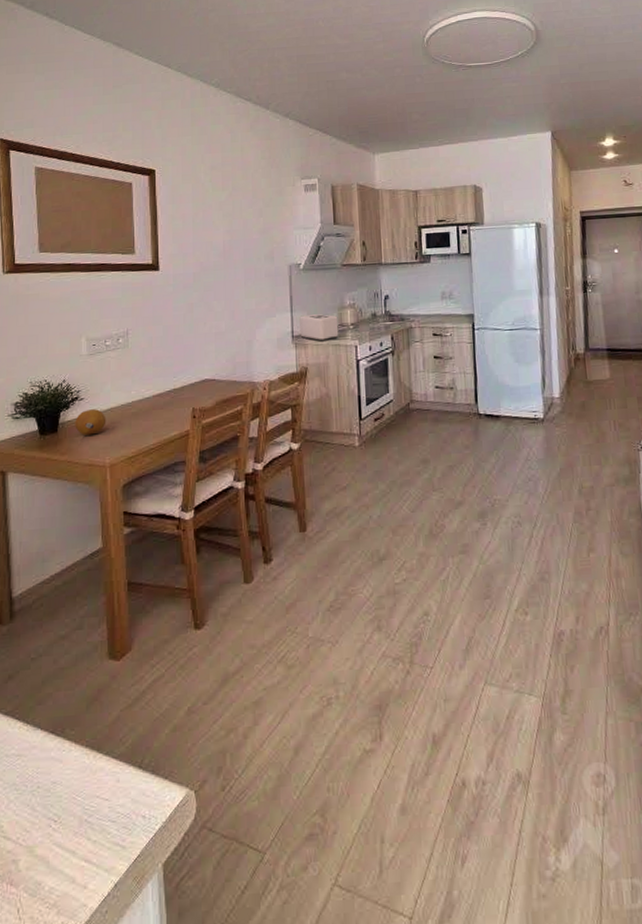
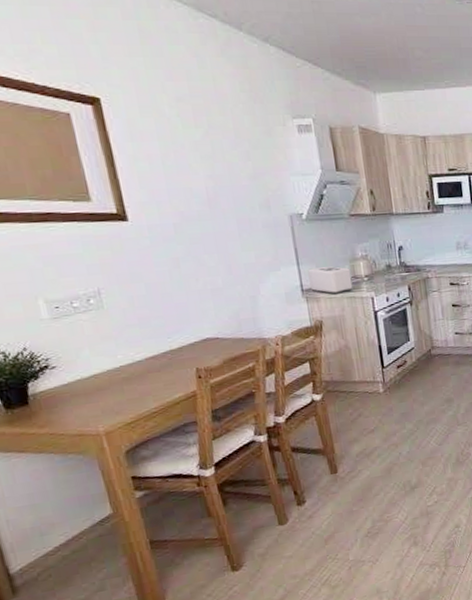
fruit: present [75,409,106,436] -> none [49,376,92,406]

